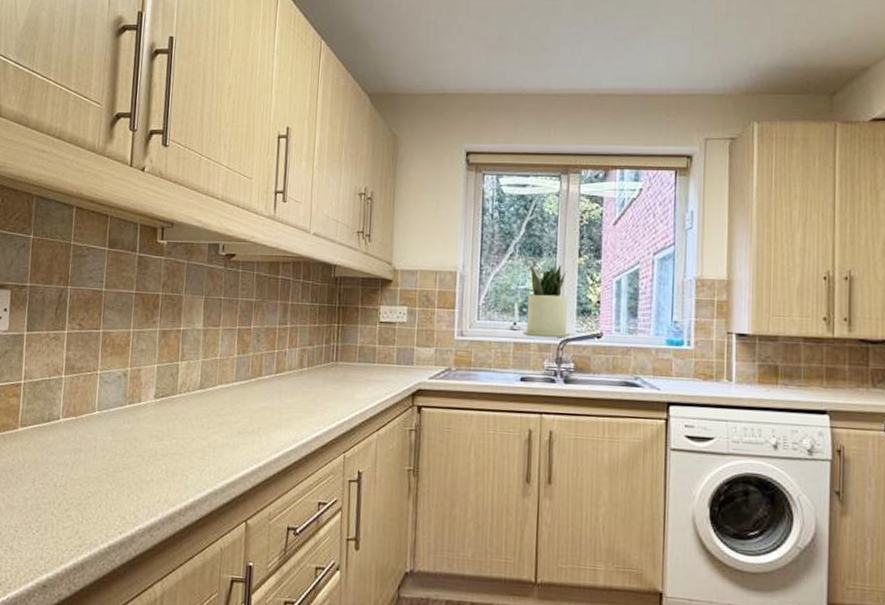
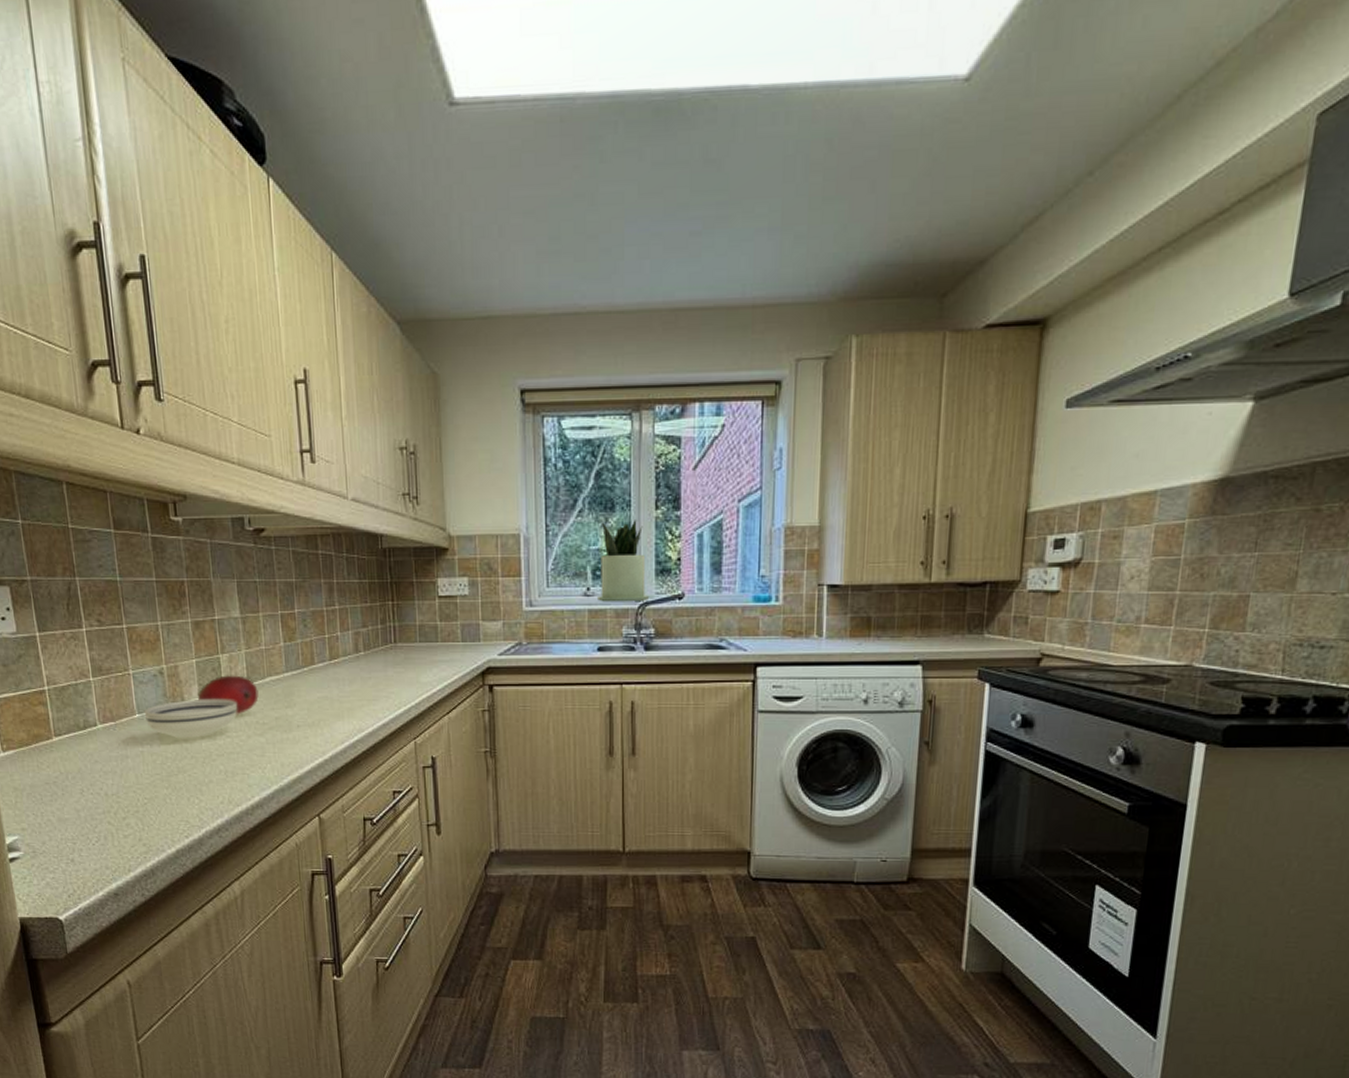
bowl: none [103,401,188,438] -> present [144,698,238,739]
fruit: none [152,380,208,419] -> present [197,675,259,715]

